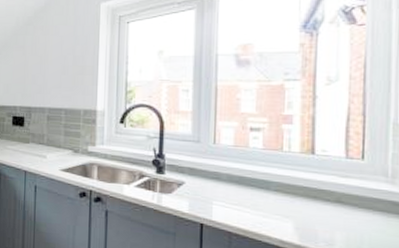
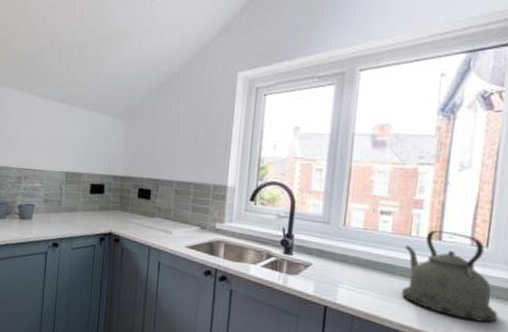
kettle: none [278,144,381,236] -> present [401,230,498,323]

